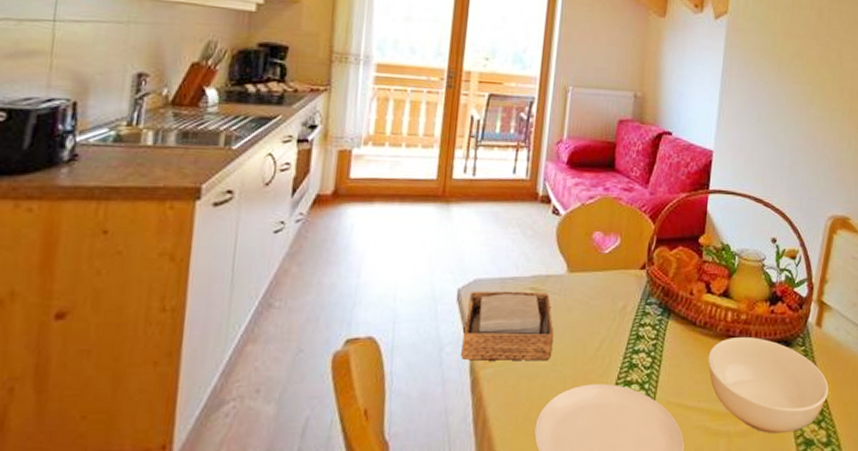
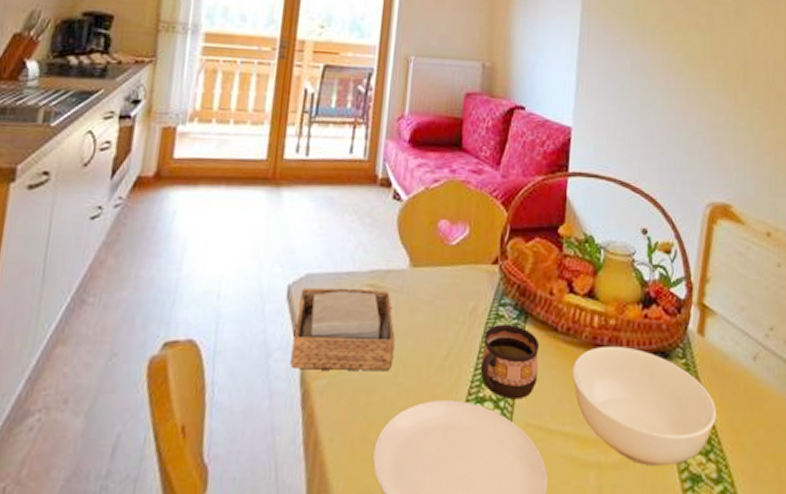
cup: none [628,319,681,383] -> present [480,323,540,400]

